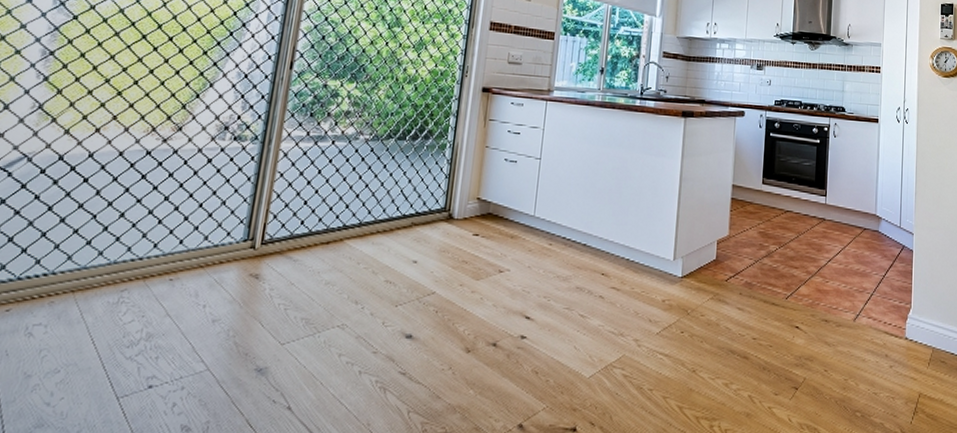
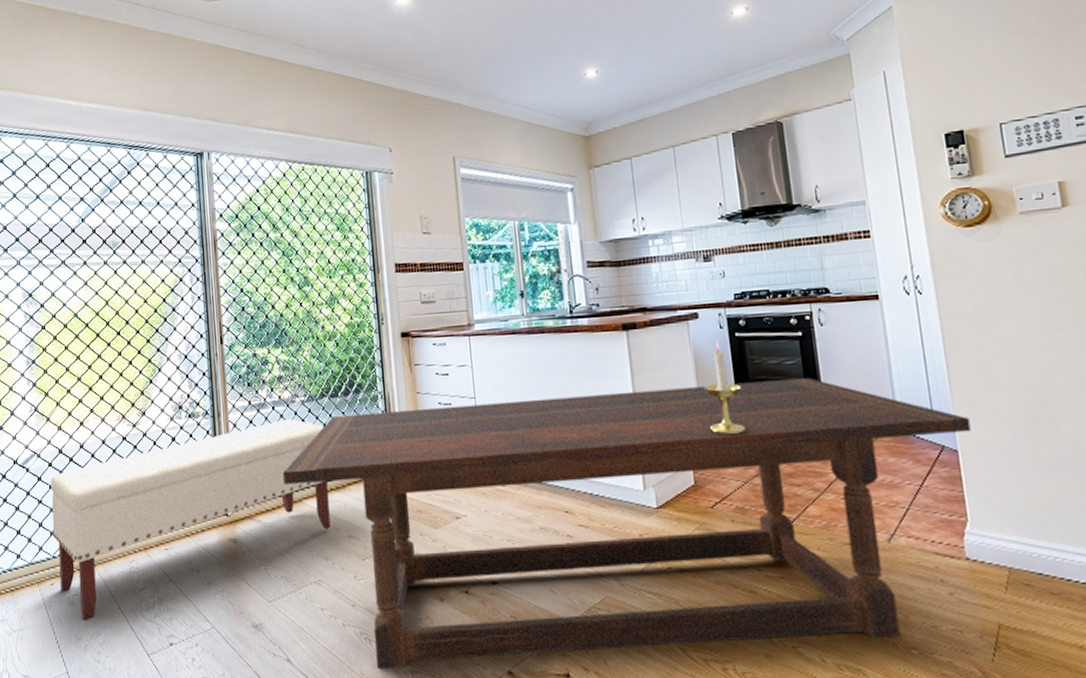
bench: none [17,155,385,355] -> present [50,418,331,620]
dining table: none [326,159,925,419] -> present [282,378,972,668]
candlestick: none [736,136,768,220] -> present [704,339,745,435]

